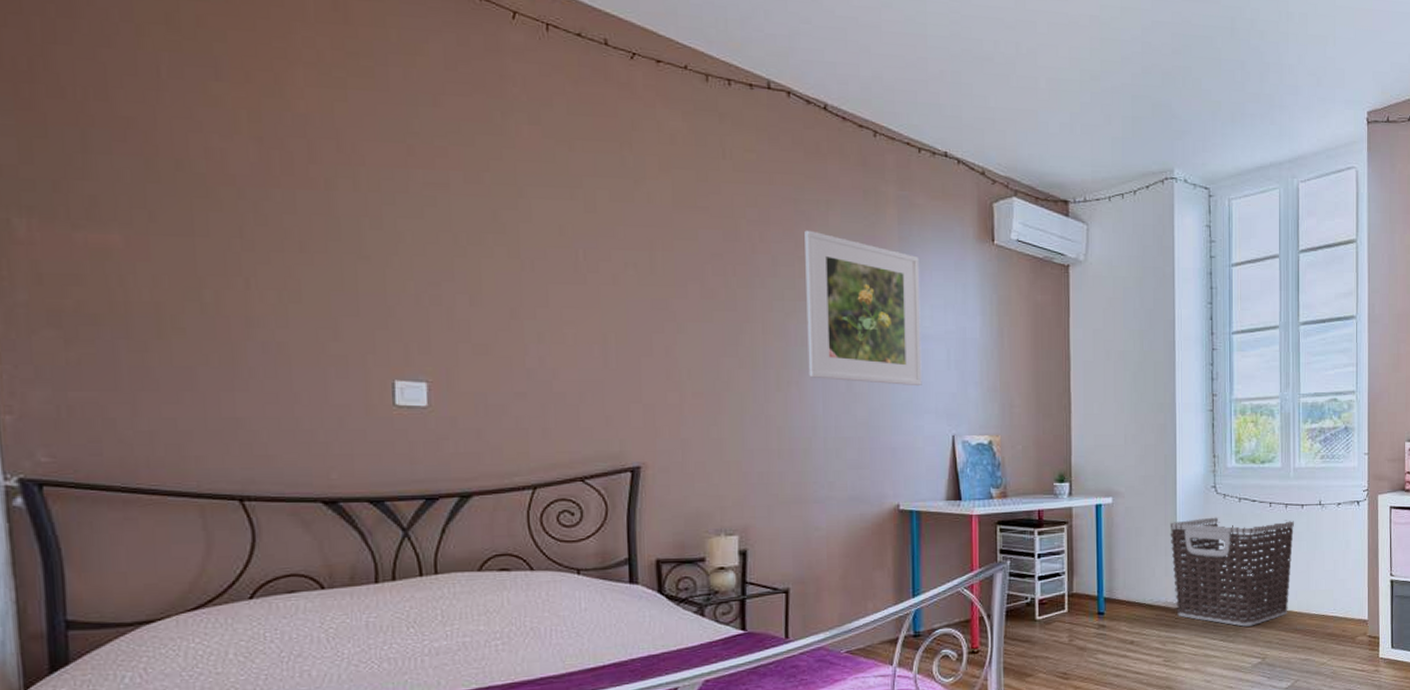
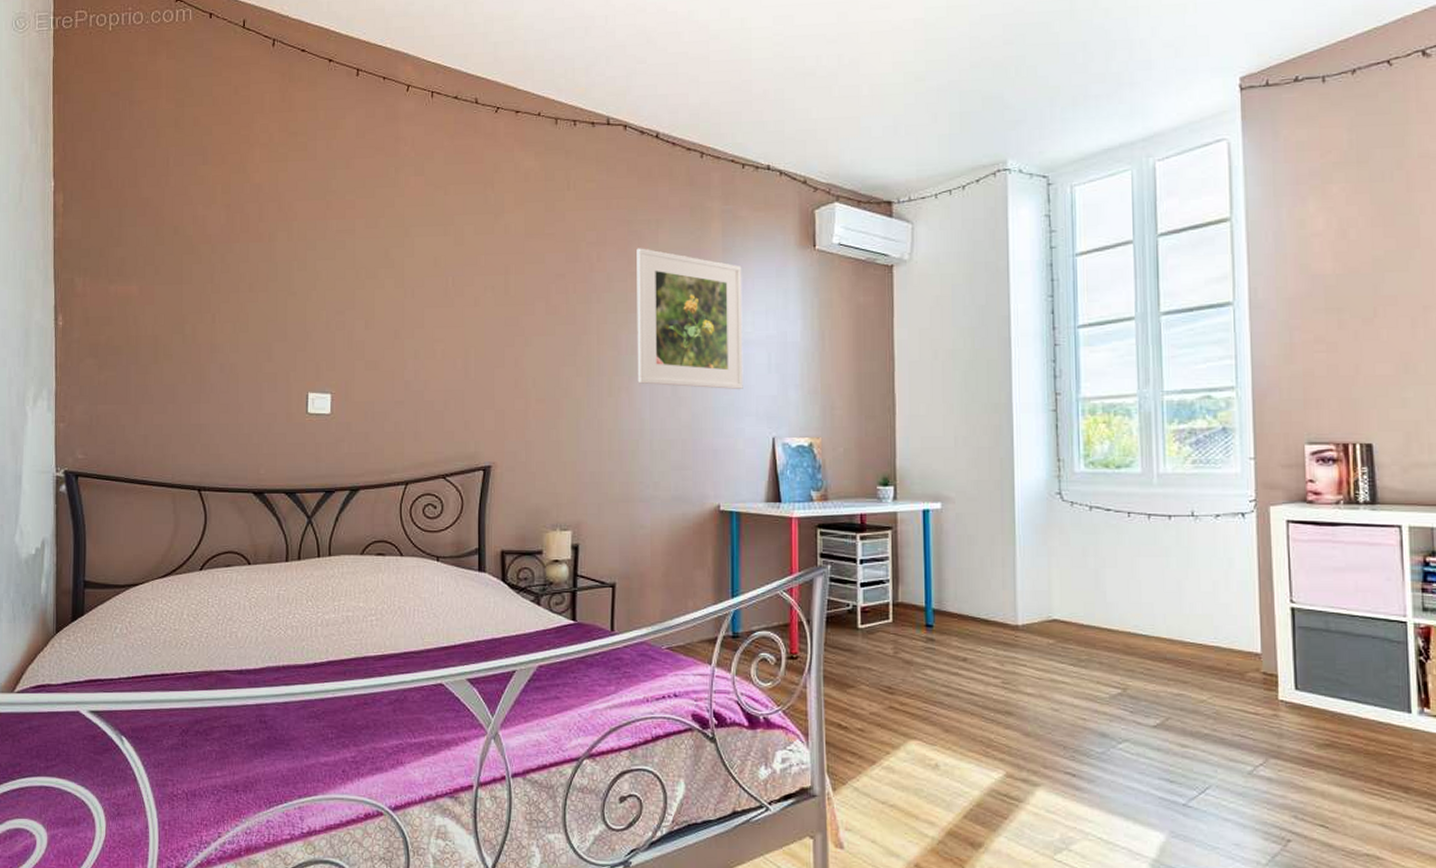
clothes hamper: present [1170,517,1294,627] -> none [1007,526,1160,651]

